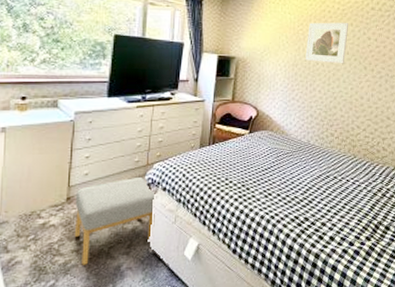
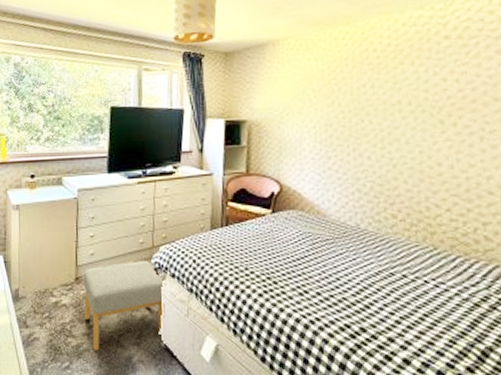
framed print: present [305,22,349,64] -> none [343,61,409,119]

